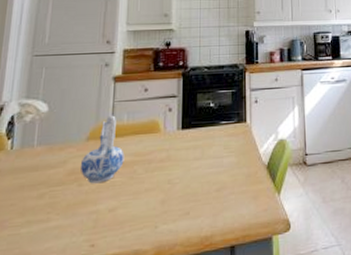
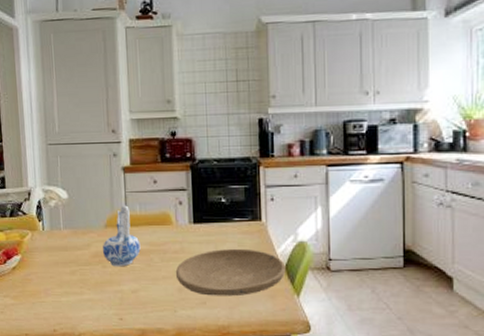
plate: none [159,151,268,205] -> present [175,248,286,297]

